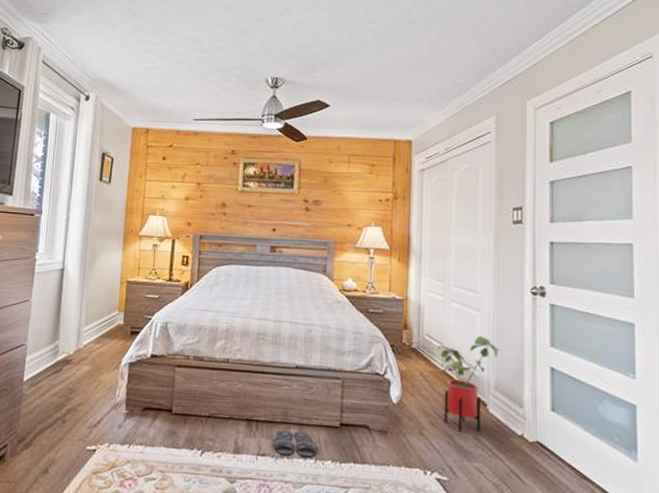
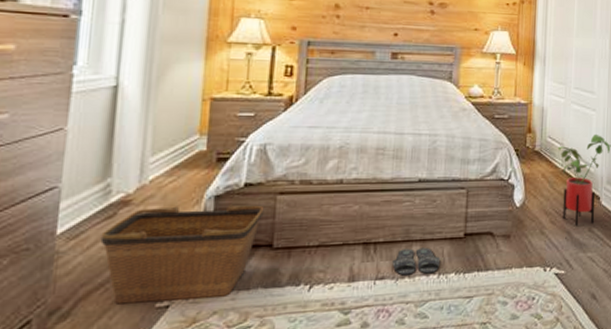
bicycle basket: none [51,367,166,449] -> present [100,204,264,305]

